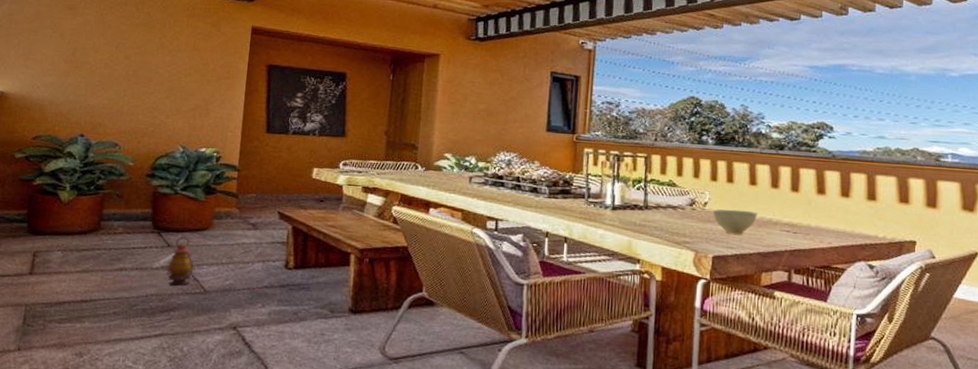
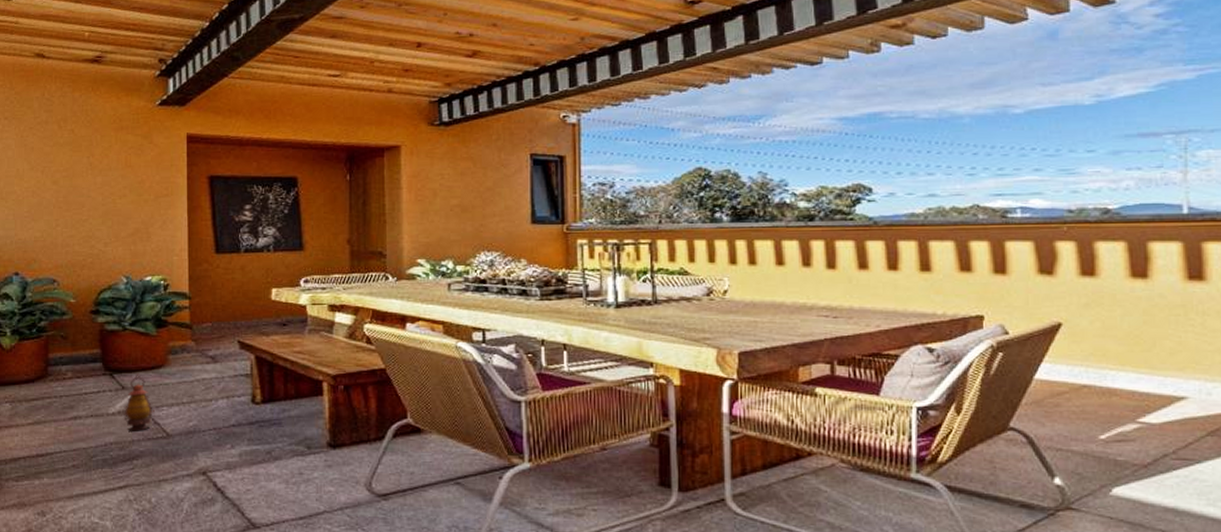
bowl: present [712,209,758,236] -> none [734,296,789,326]

